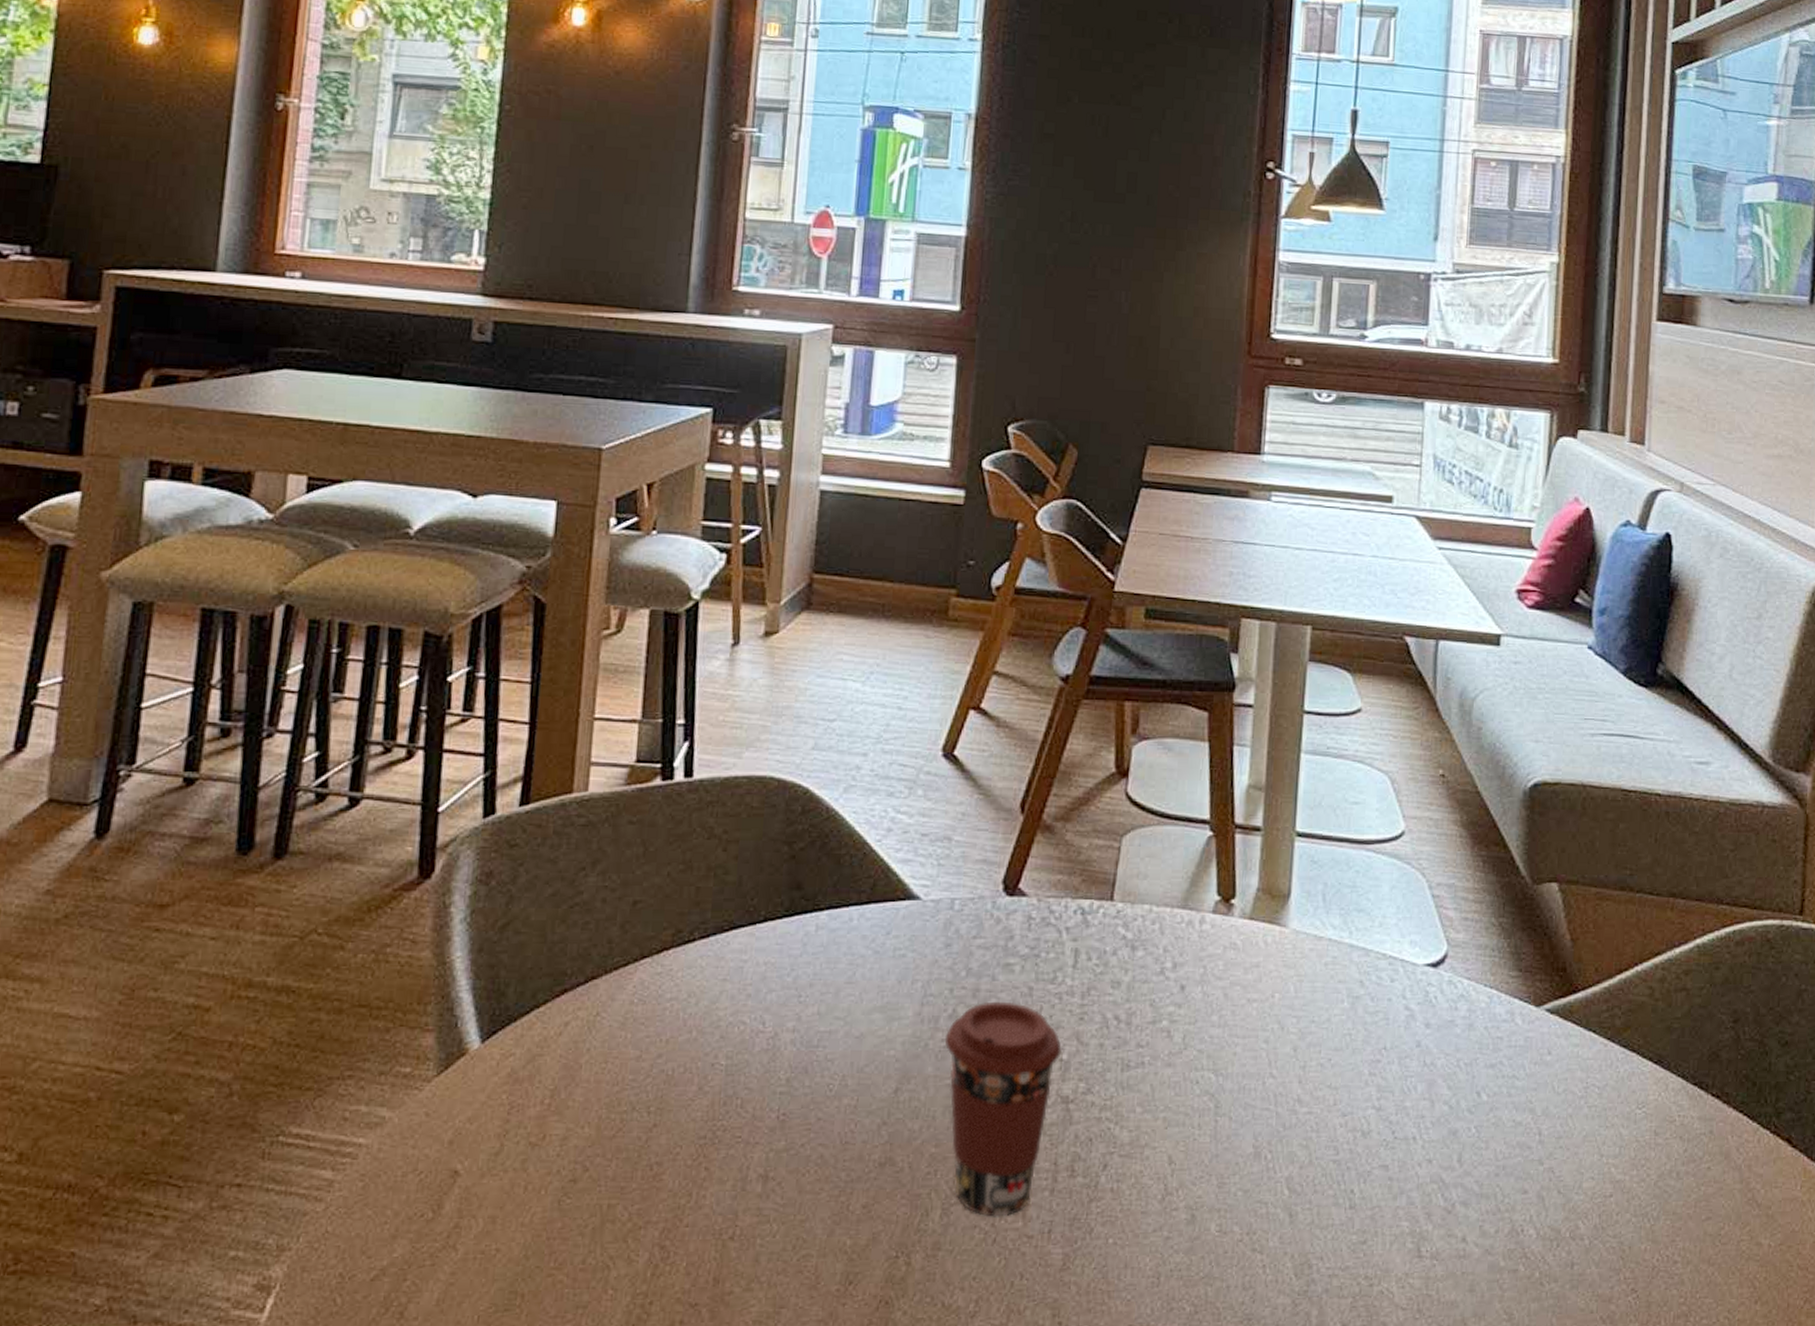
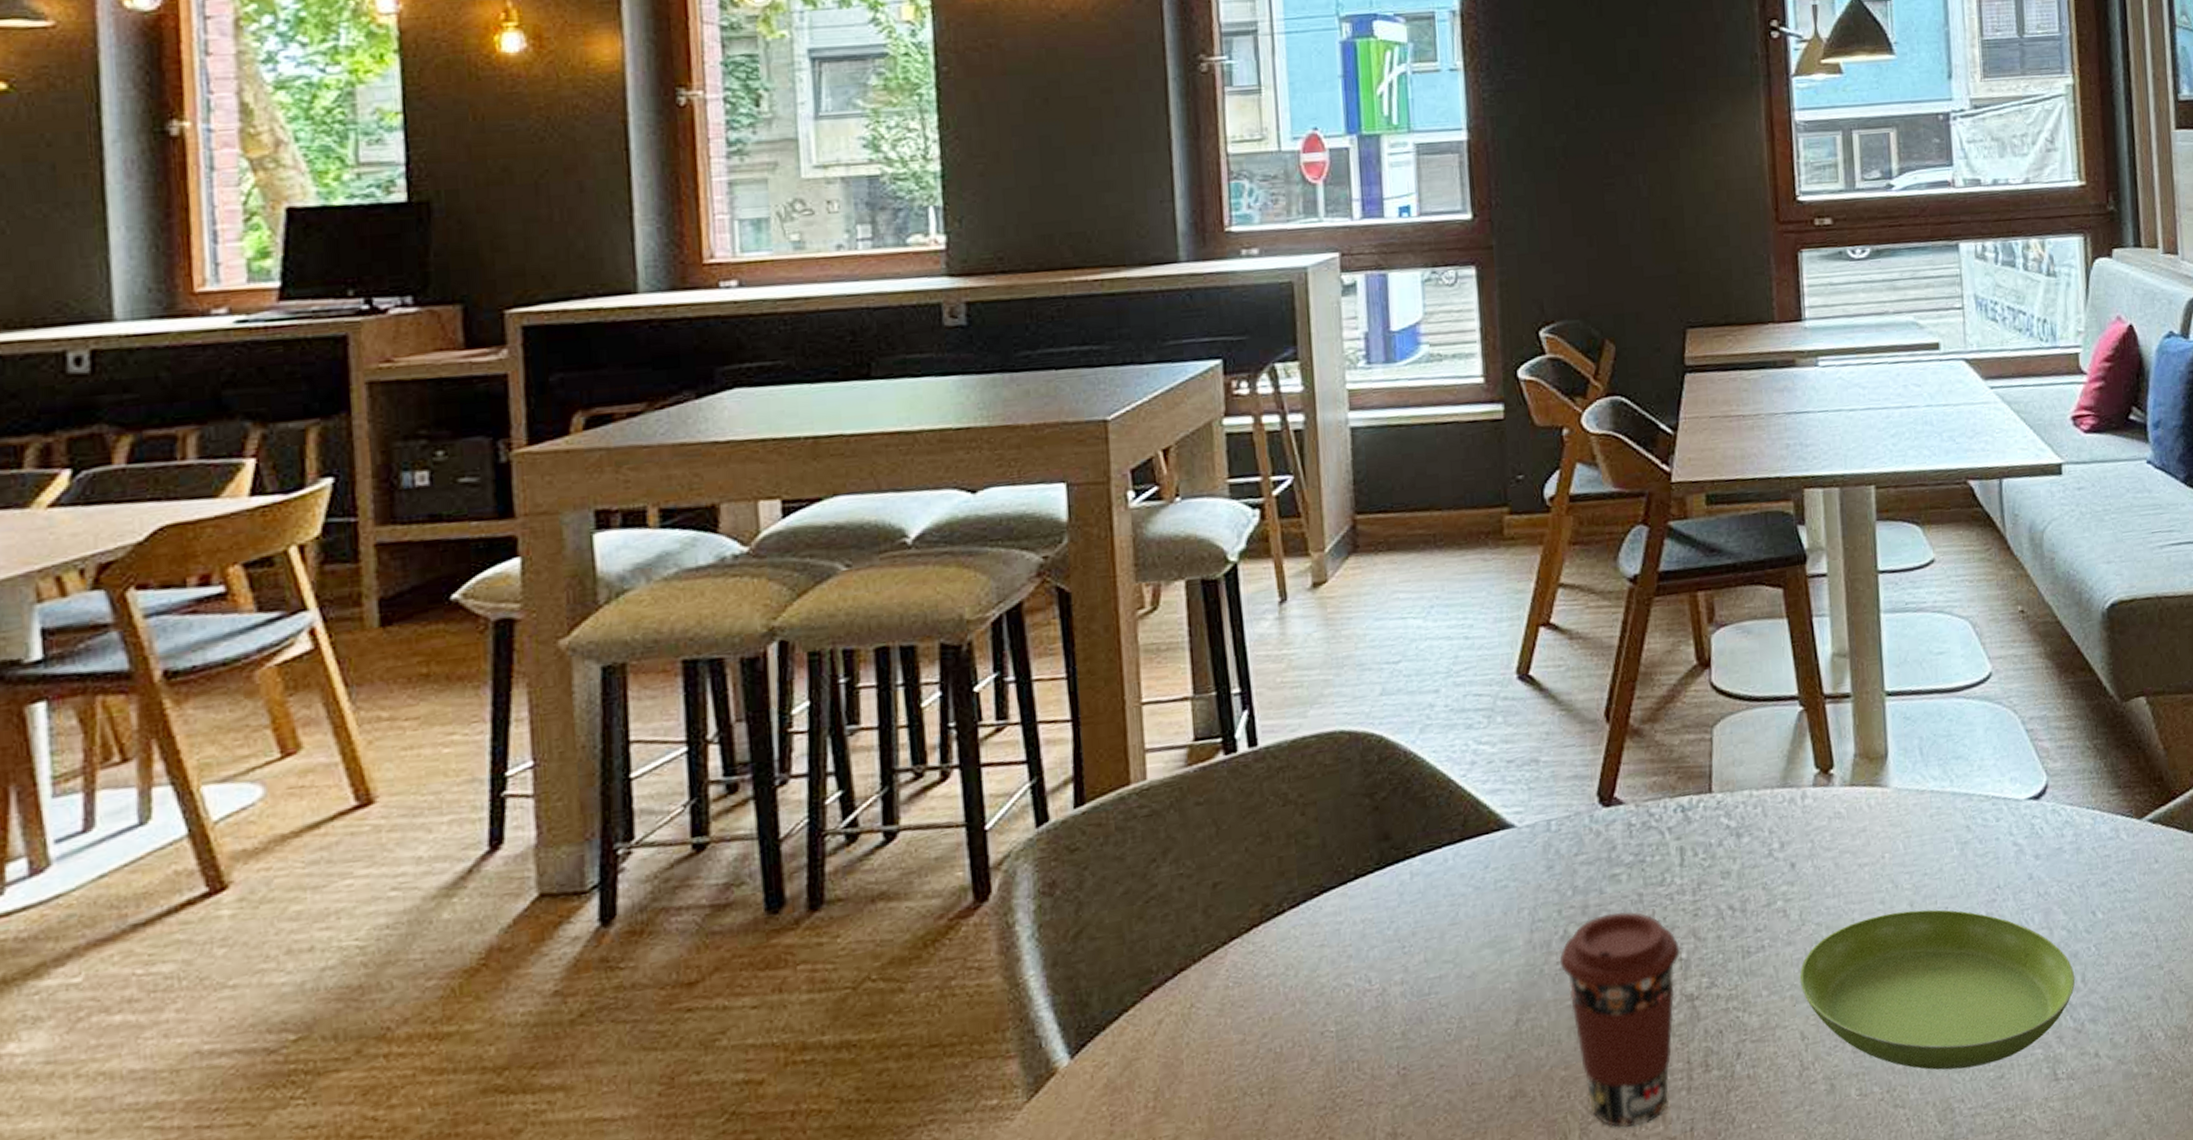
saucer: none [1174,1054,1452,1227] -> present [1799,909,2076,1070]

